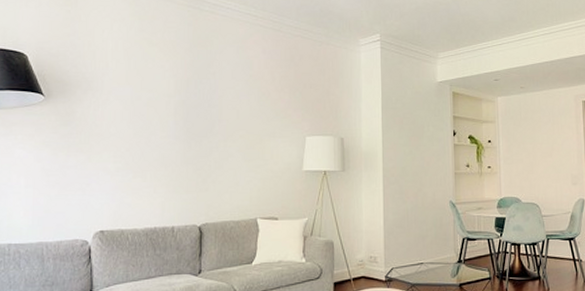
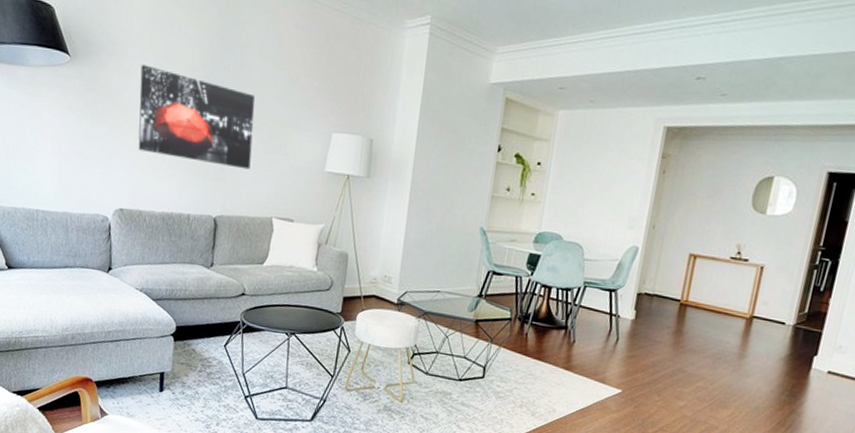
wall art: none [117,97,231,178] -> present [138,65,255,170]

